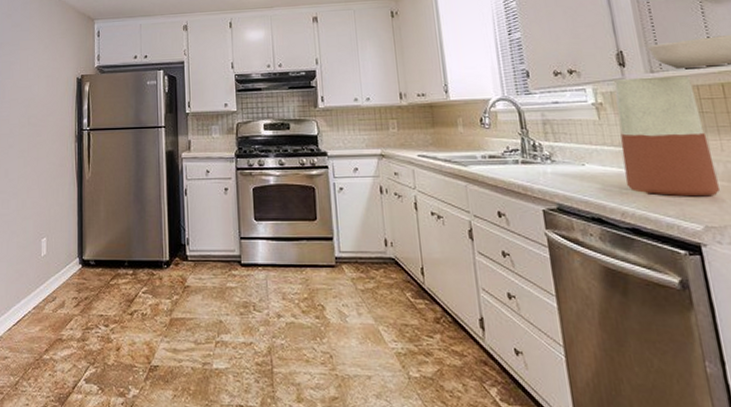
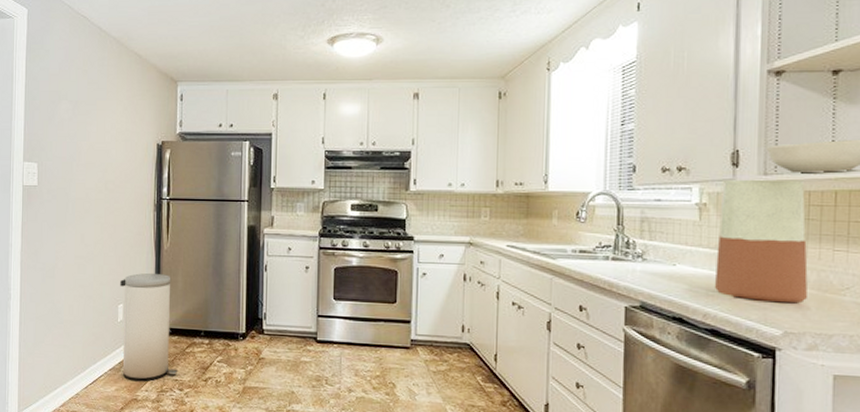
pedal bin: none [43,203,103,320] -> present [120,273,178,382]

